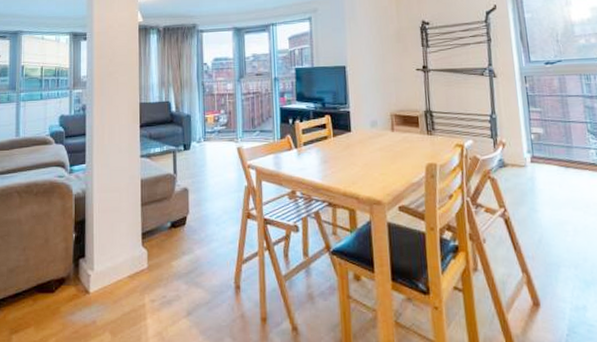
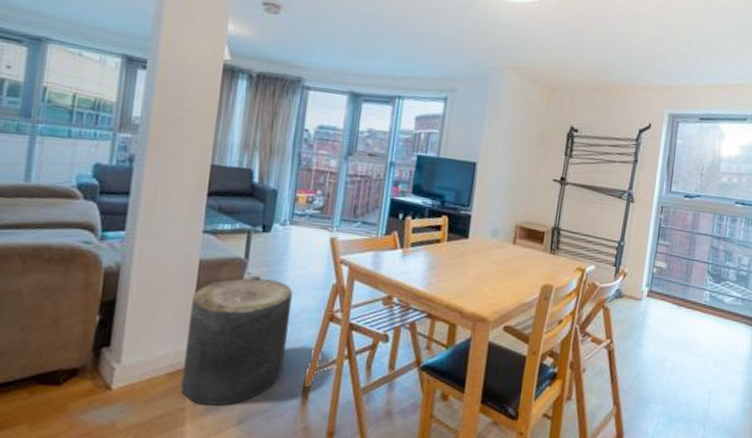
stool: none [139,189,216,301] -> present [181,279,293,406]

